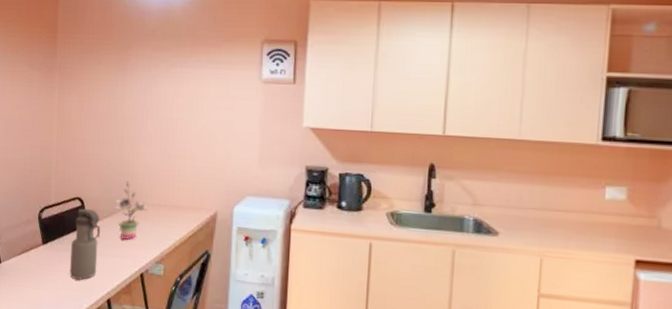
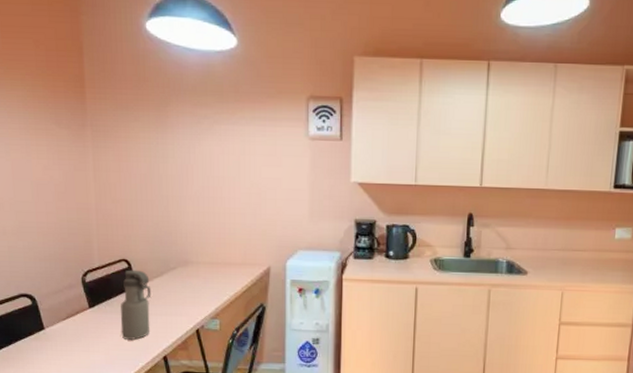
potted plant: present [115,181,148,241] -> none [164,241,200,299]

